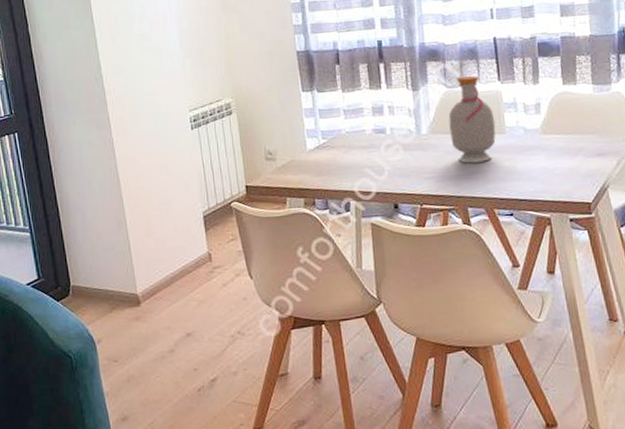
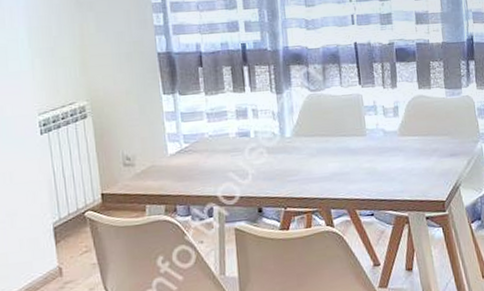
bottle: present [448,75,496,164] -> none [311,79,357,166]

